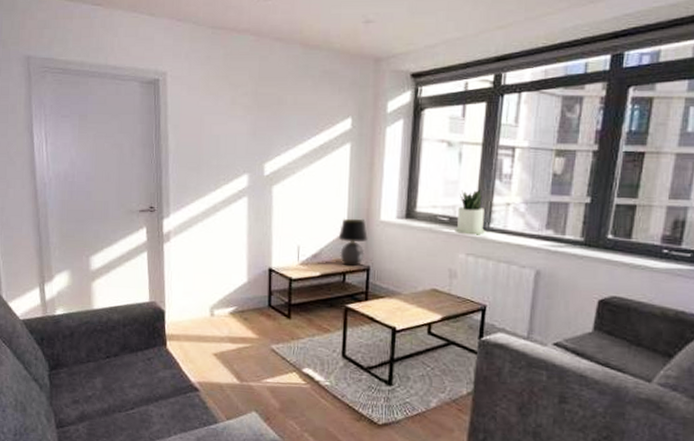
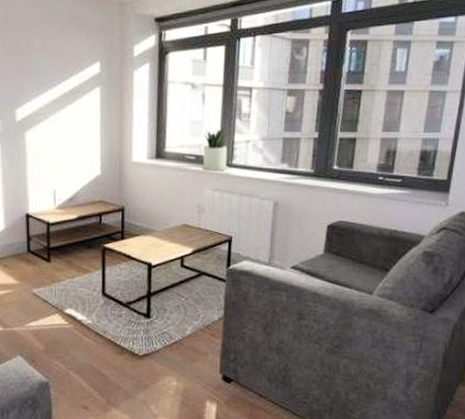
table lamp: present [338,218,368,267] -> none [92,160,121,208]

